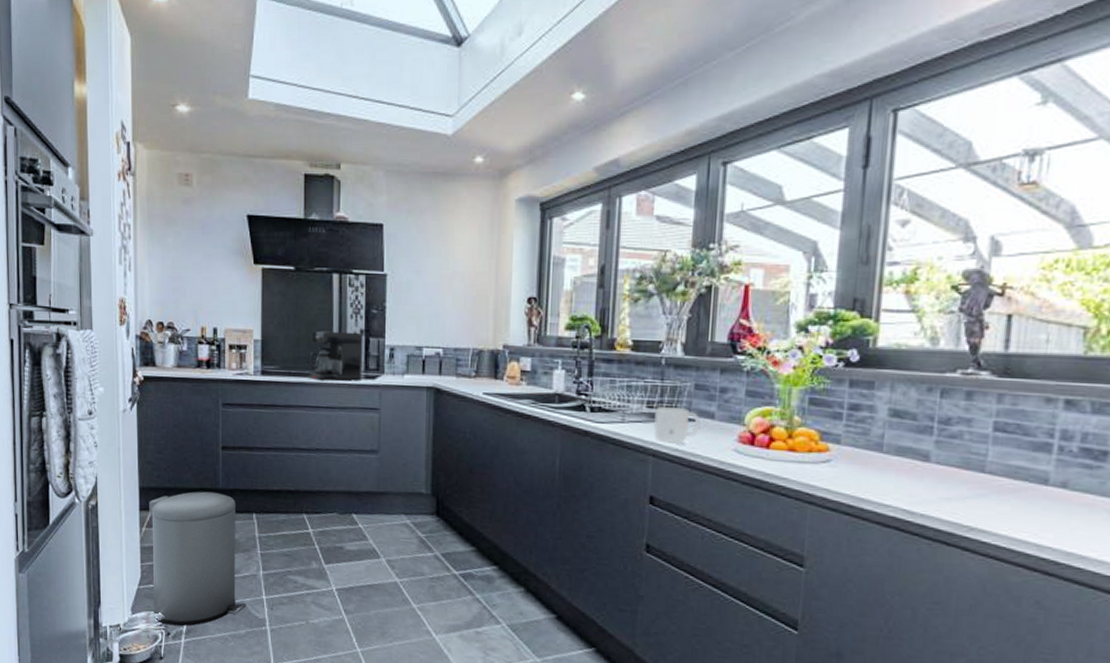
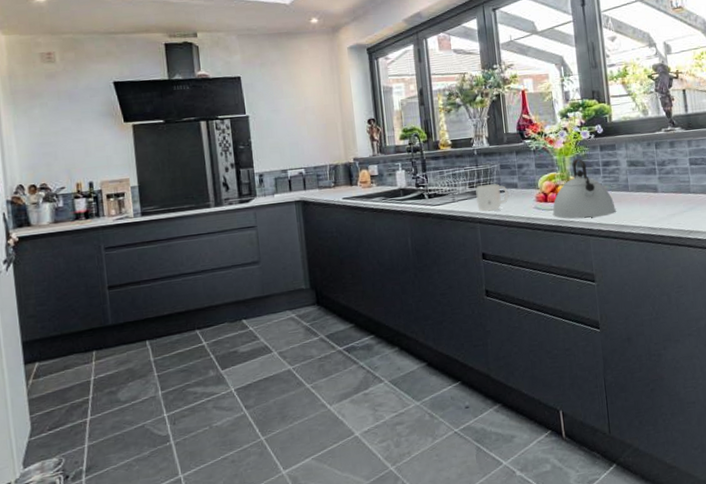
pedal bin: present [149,491,247,626] -> none [34,329,149,469]
coffee maker: present [307,330,363,382] -> none [186,166,238,213]
kettle: none [758,392,856,481] -> present [552,158,616,220]

